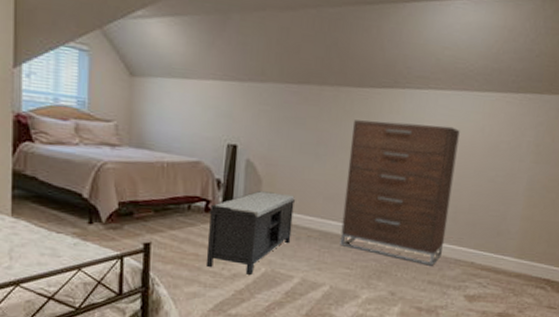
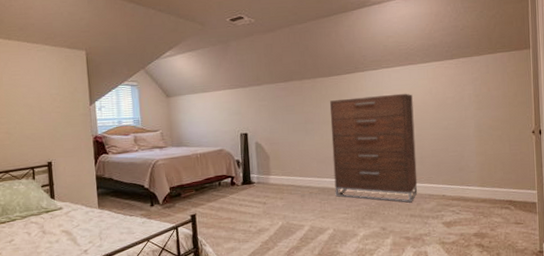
bench: present [205,191,296,275] -> none [234,163,298,229]

